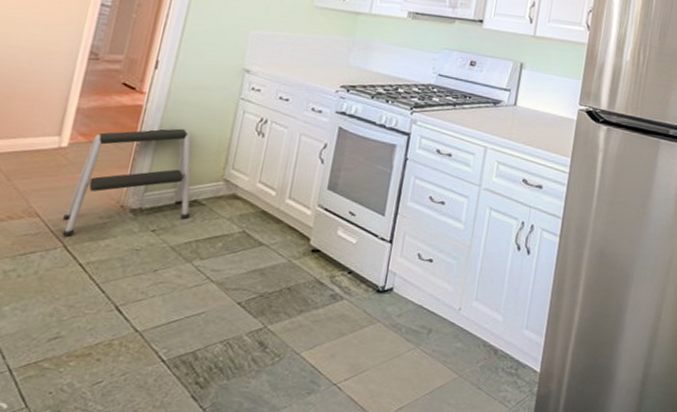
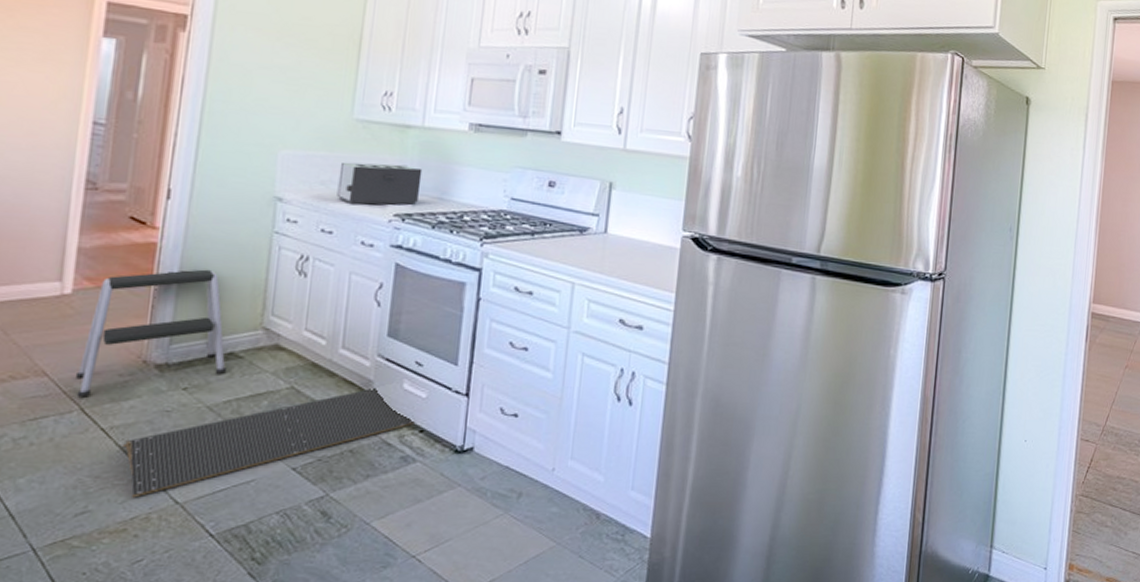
floor mat: none [96,233,345,326] -> present [123,387,415,498]
toaster: none [295,41,367,78] -> present [337,162,423,205]

